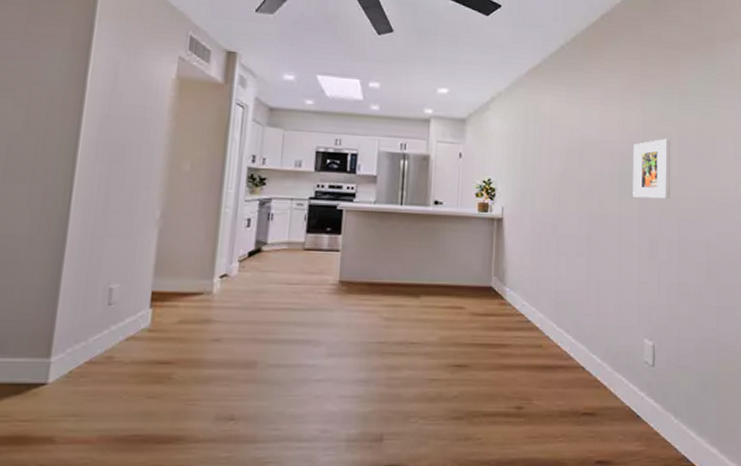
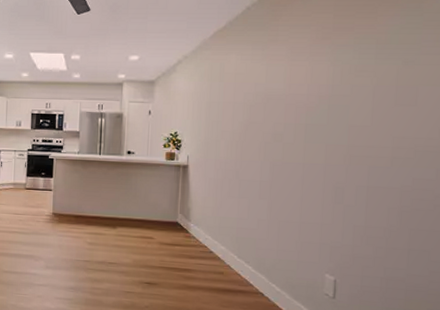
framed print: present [633,138,671,199] -> none [319,89,364,148]

